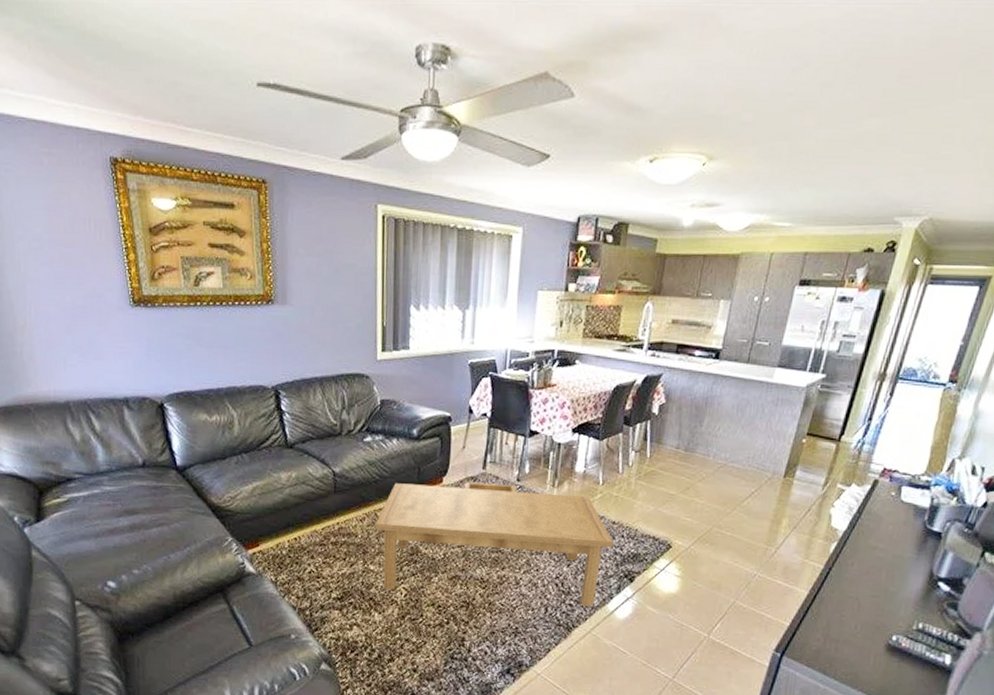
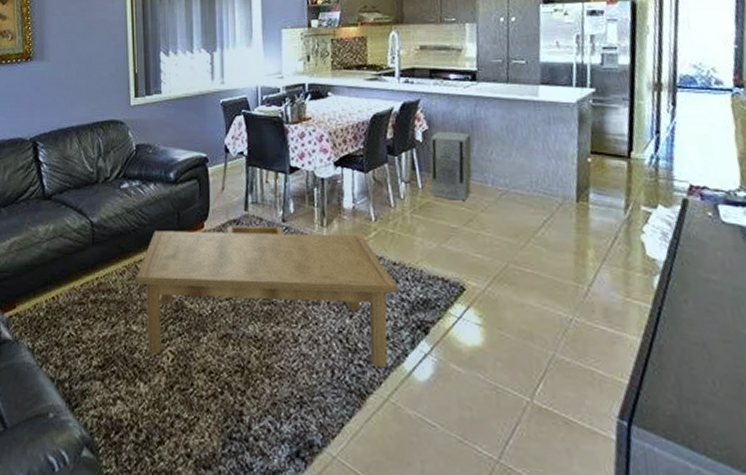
air purifier: none [657,406,703,471] -> present [429,132,472,200]

